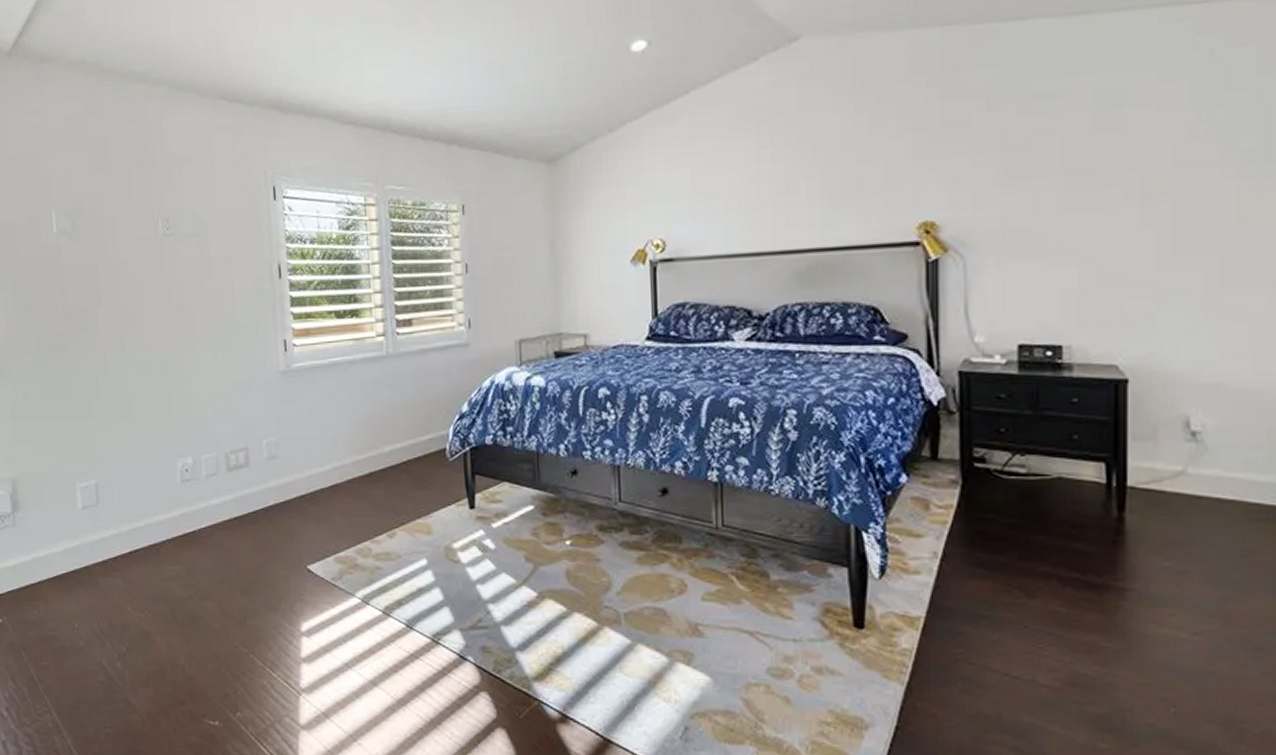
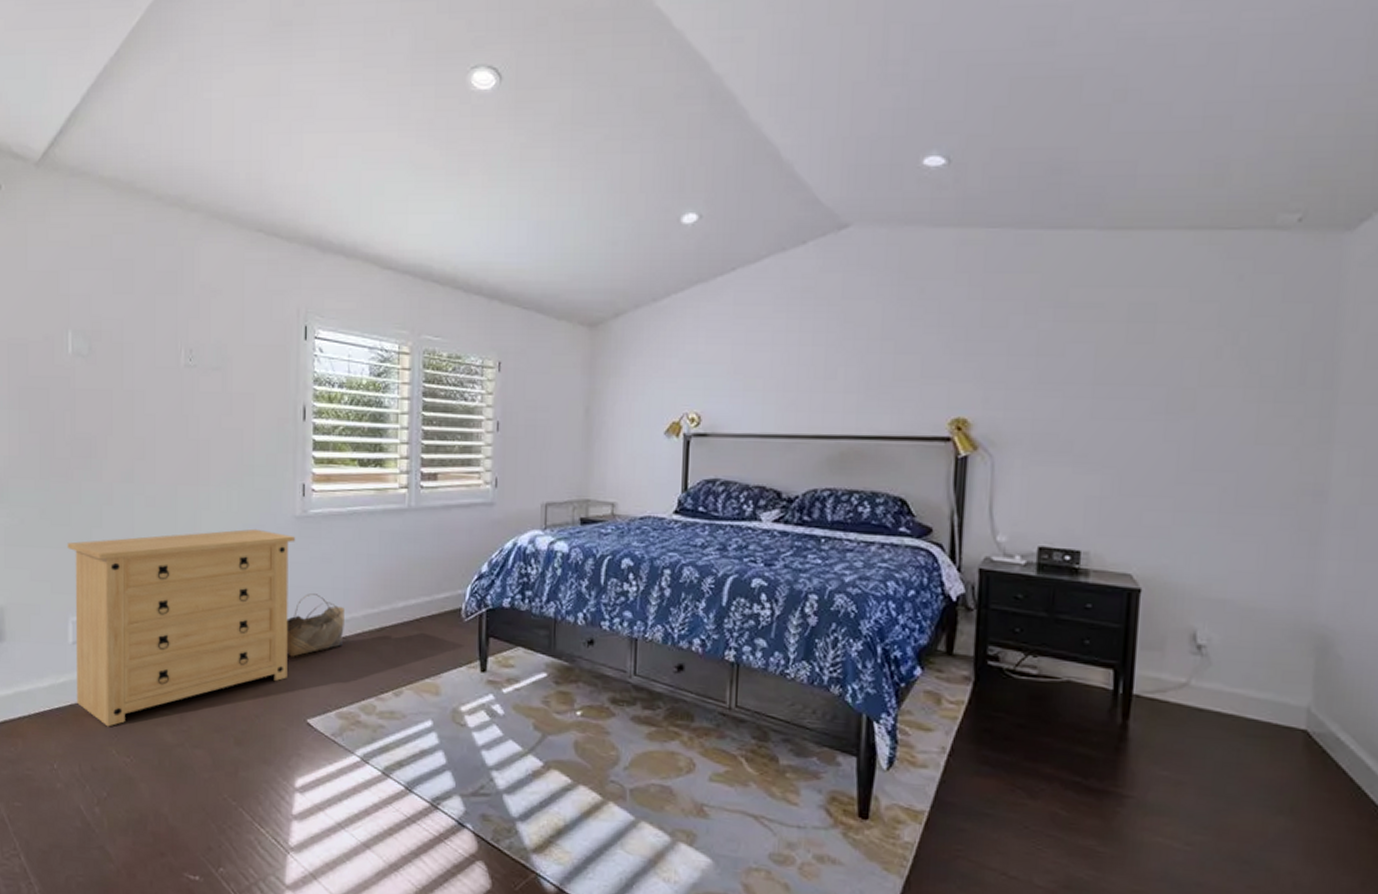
dresser: none [68,386,285,585] -> present [67,528,296,727]
basket: none [280,445,335,507] -> present [286,593,345,657]

